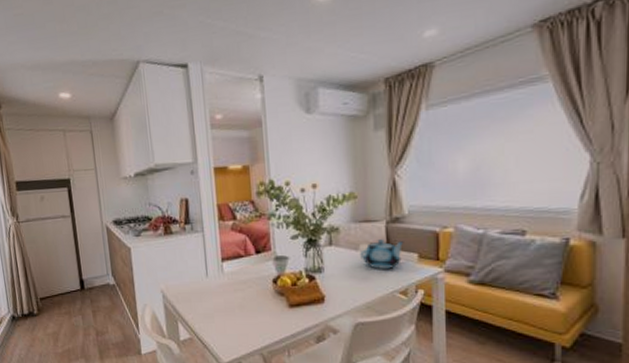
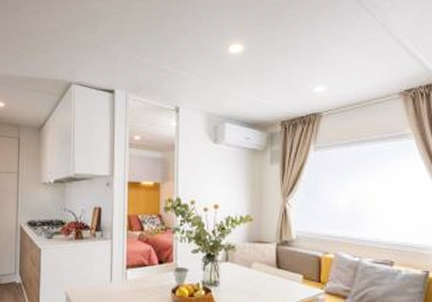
teapot: present [360,239,404,269] -> none [252,259,291,287]

